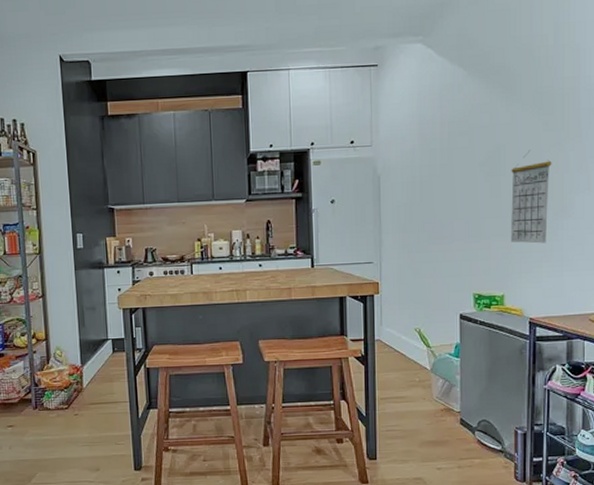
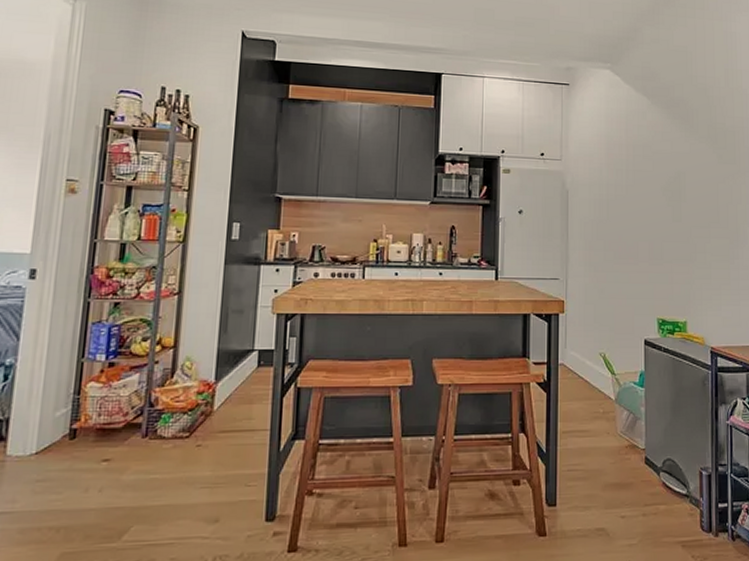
calendar: present [510,150,552,244] -> none [691,179,727,271]

